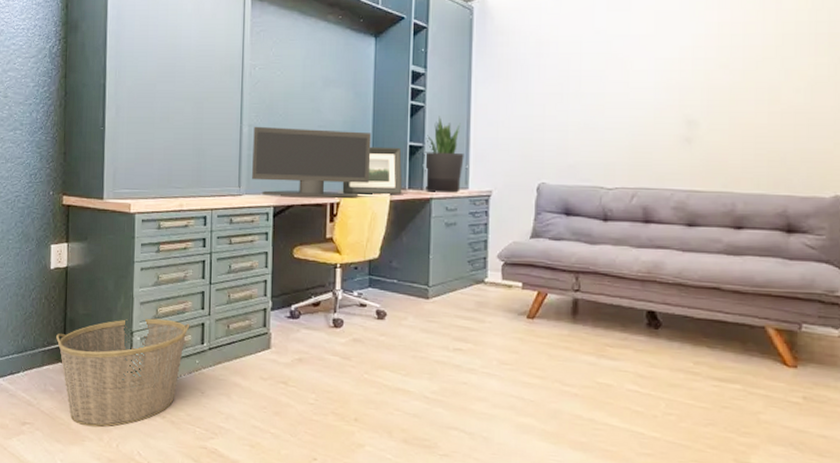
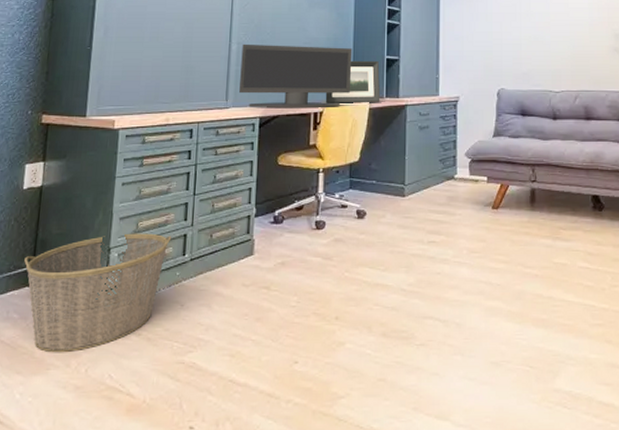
planter: present [424,116,464,193] -> none [399,32,435,100]

